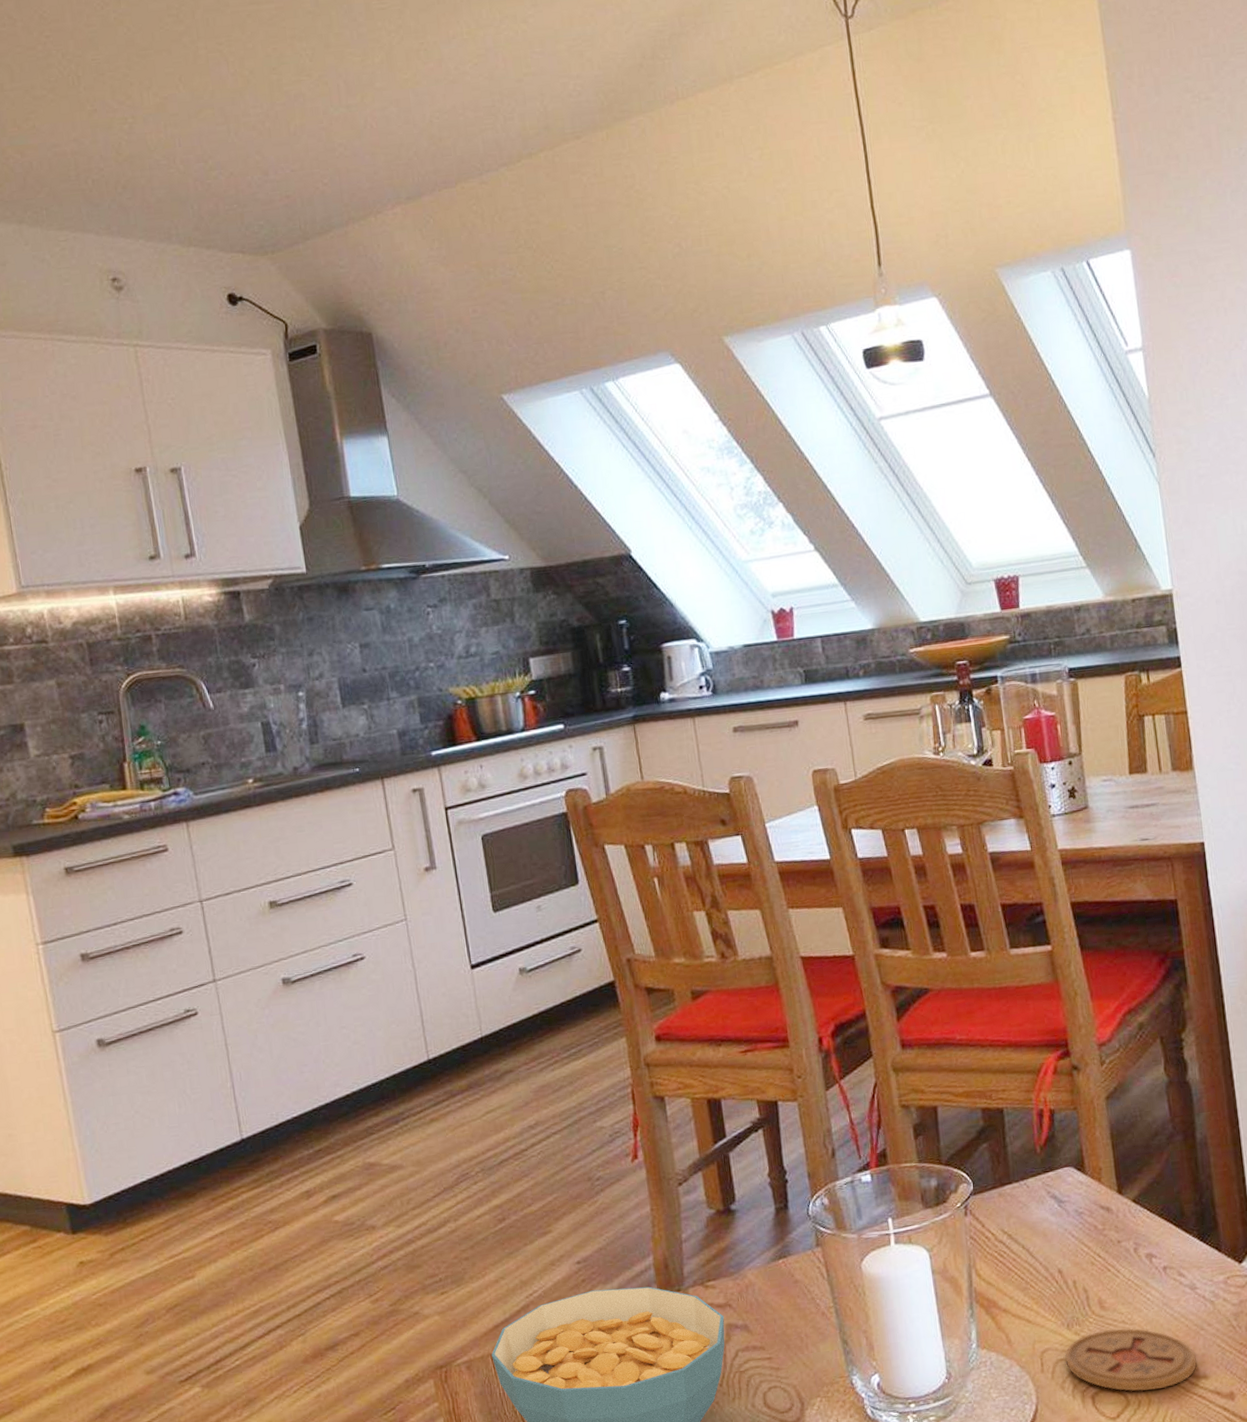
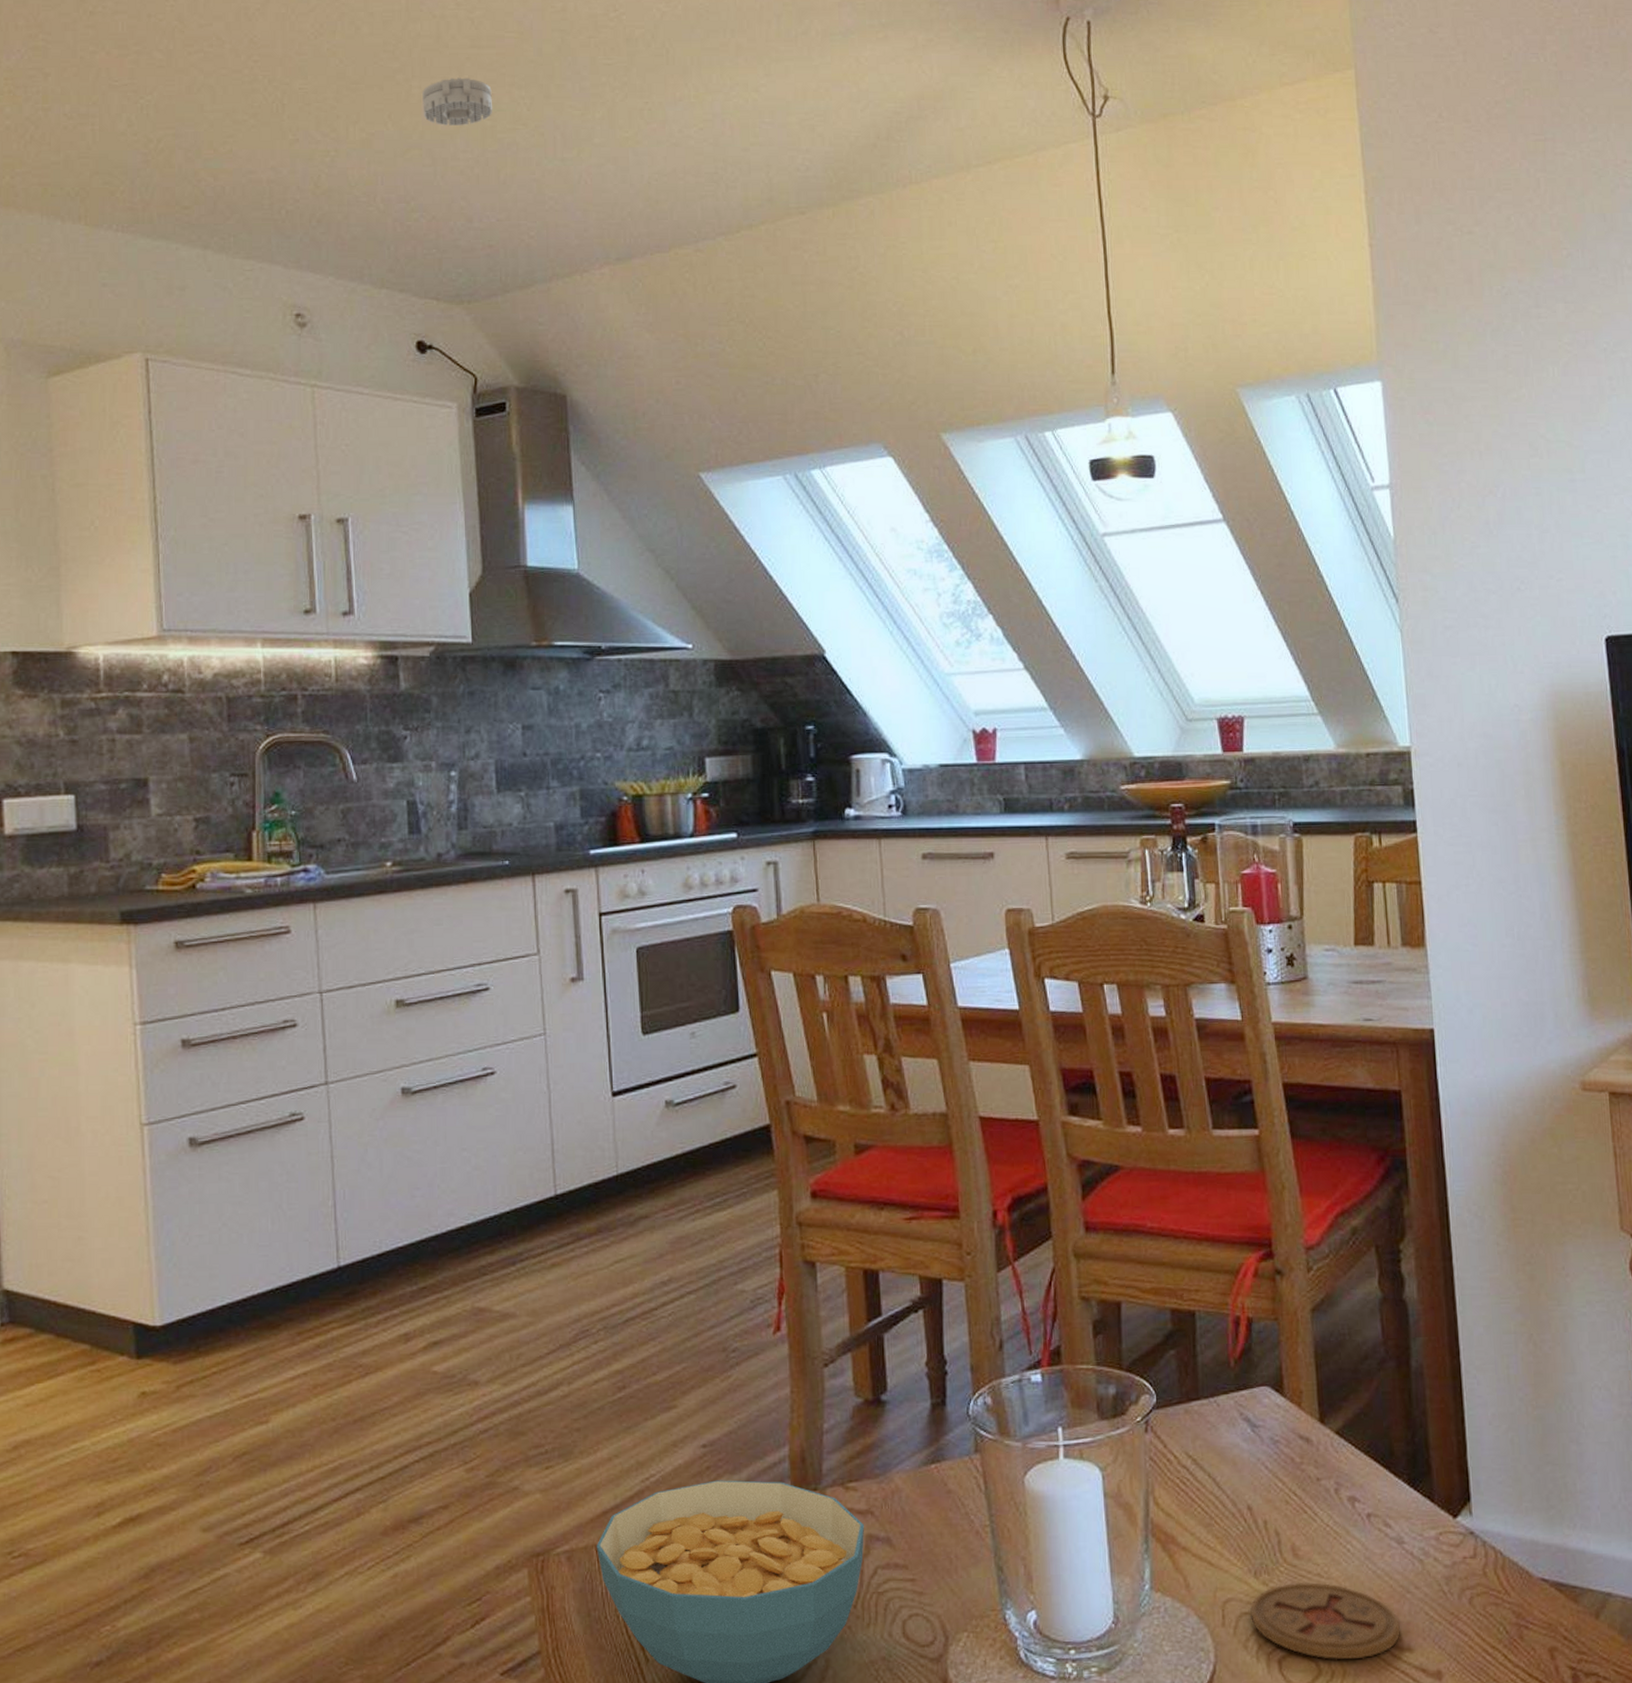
smoke detector: none [209,34,277,84] -> present [422,77,492,125]

